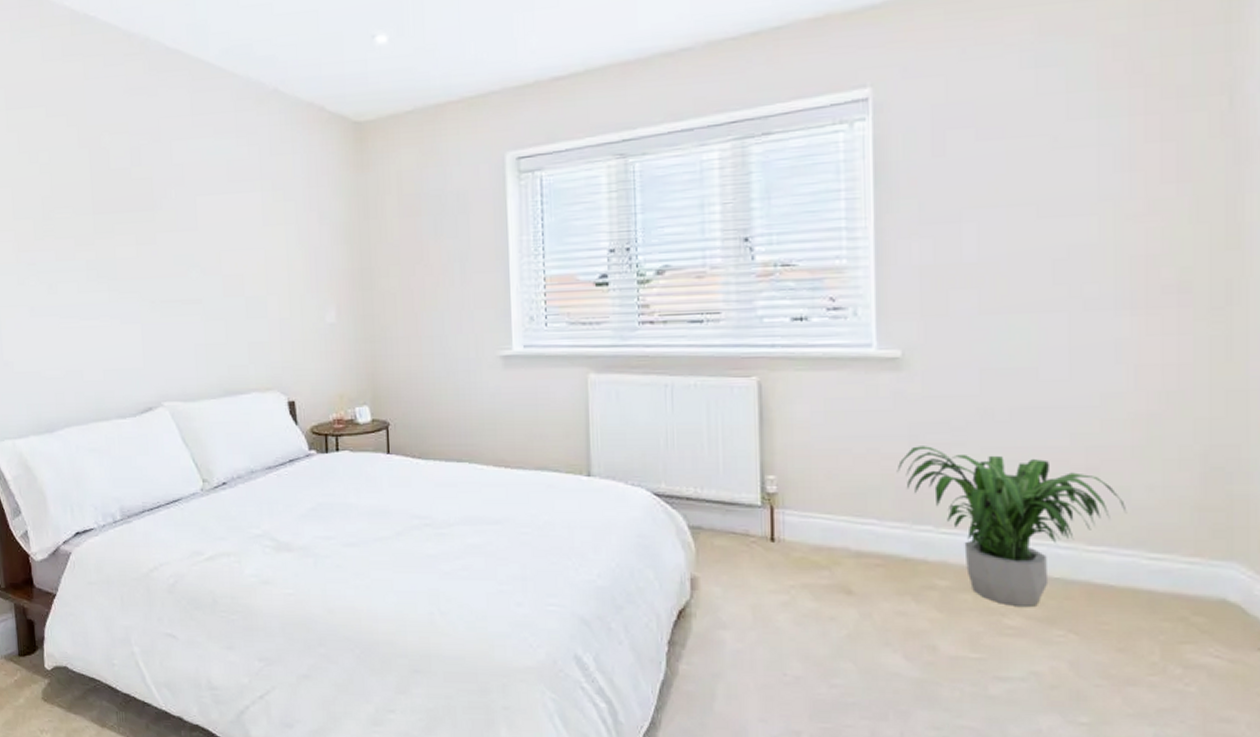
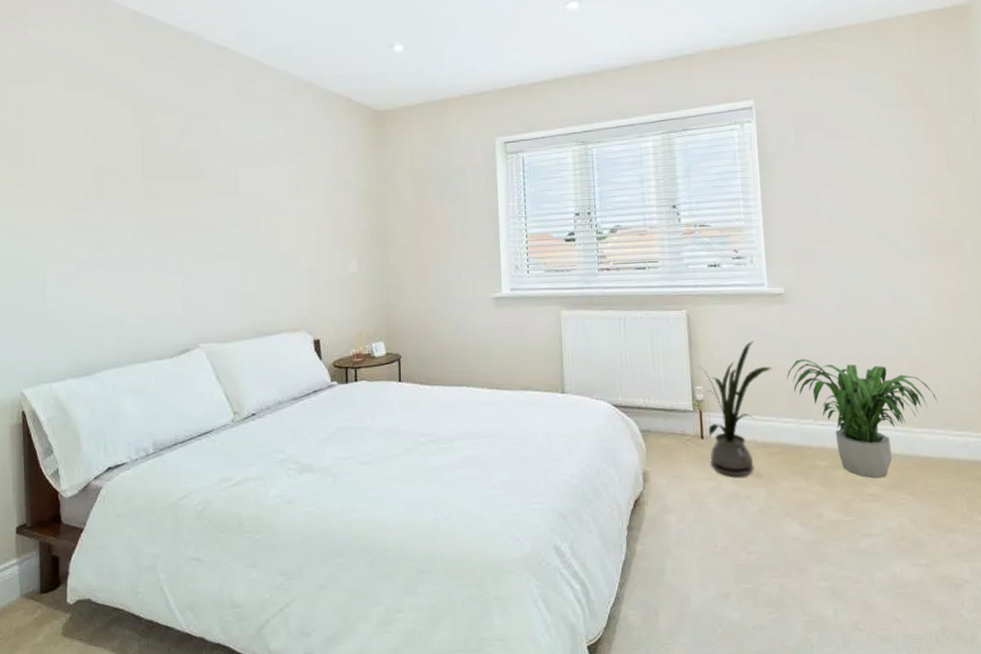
house plant: none [772,420,877,593] -> present [699,341,772,477]

